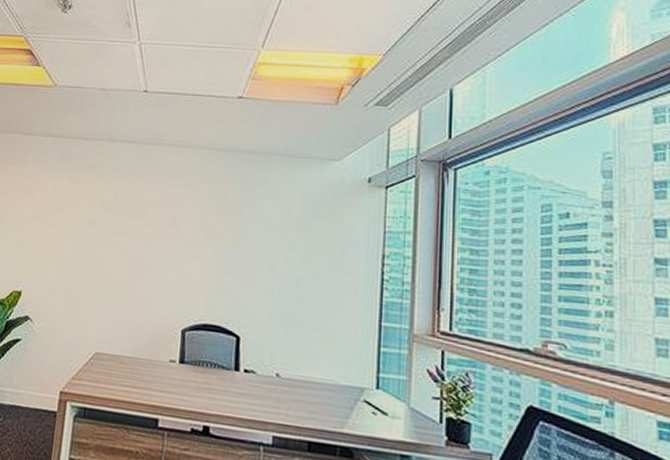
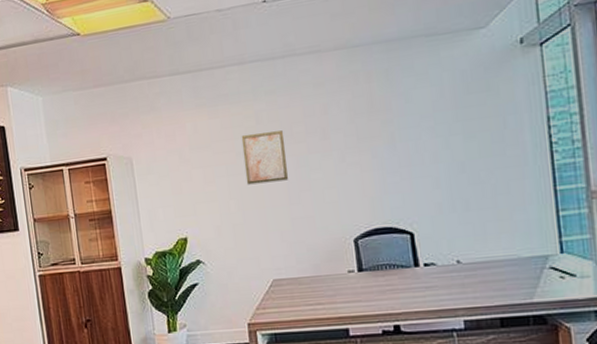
wall art: none [91,205,137,258] -> present [241,131,288,185]

